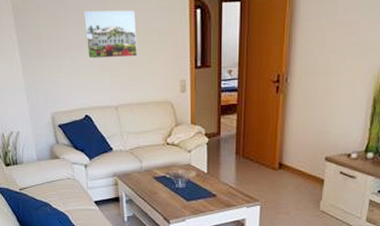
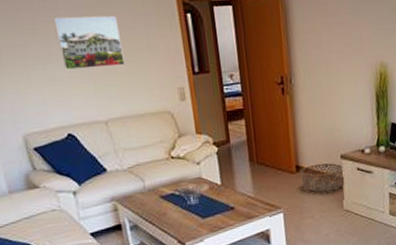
basket: none [282,163,327,191] -> present [300,163,345,192]

